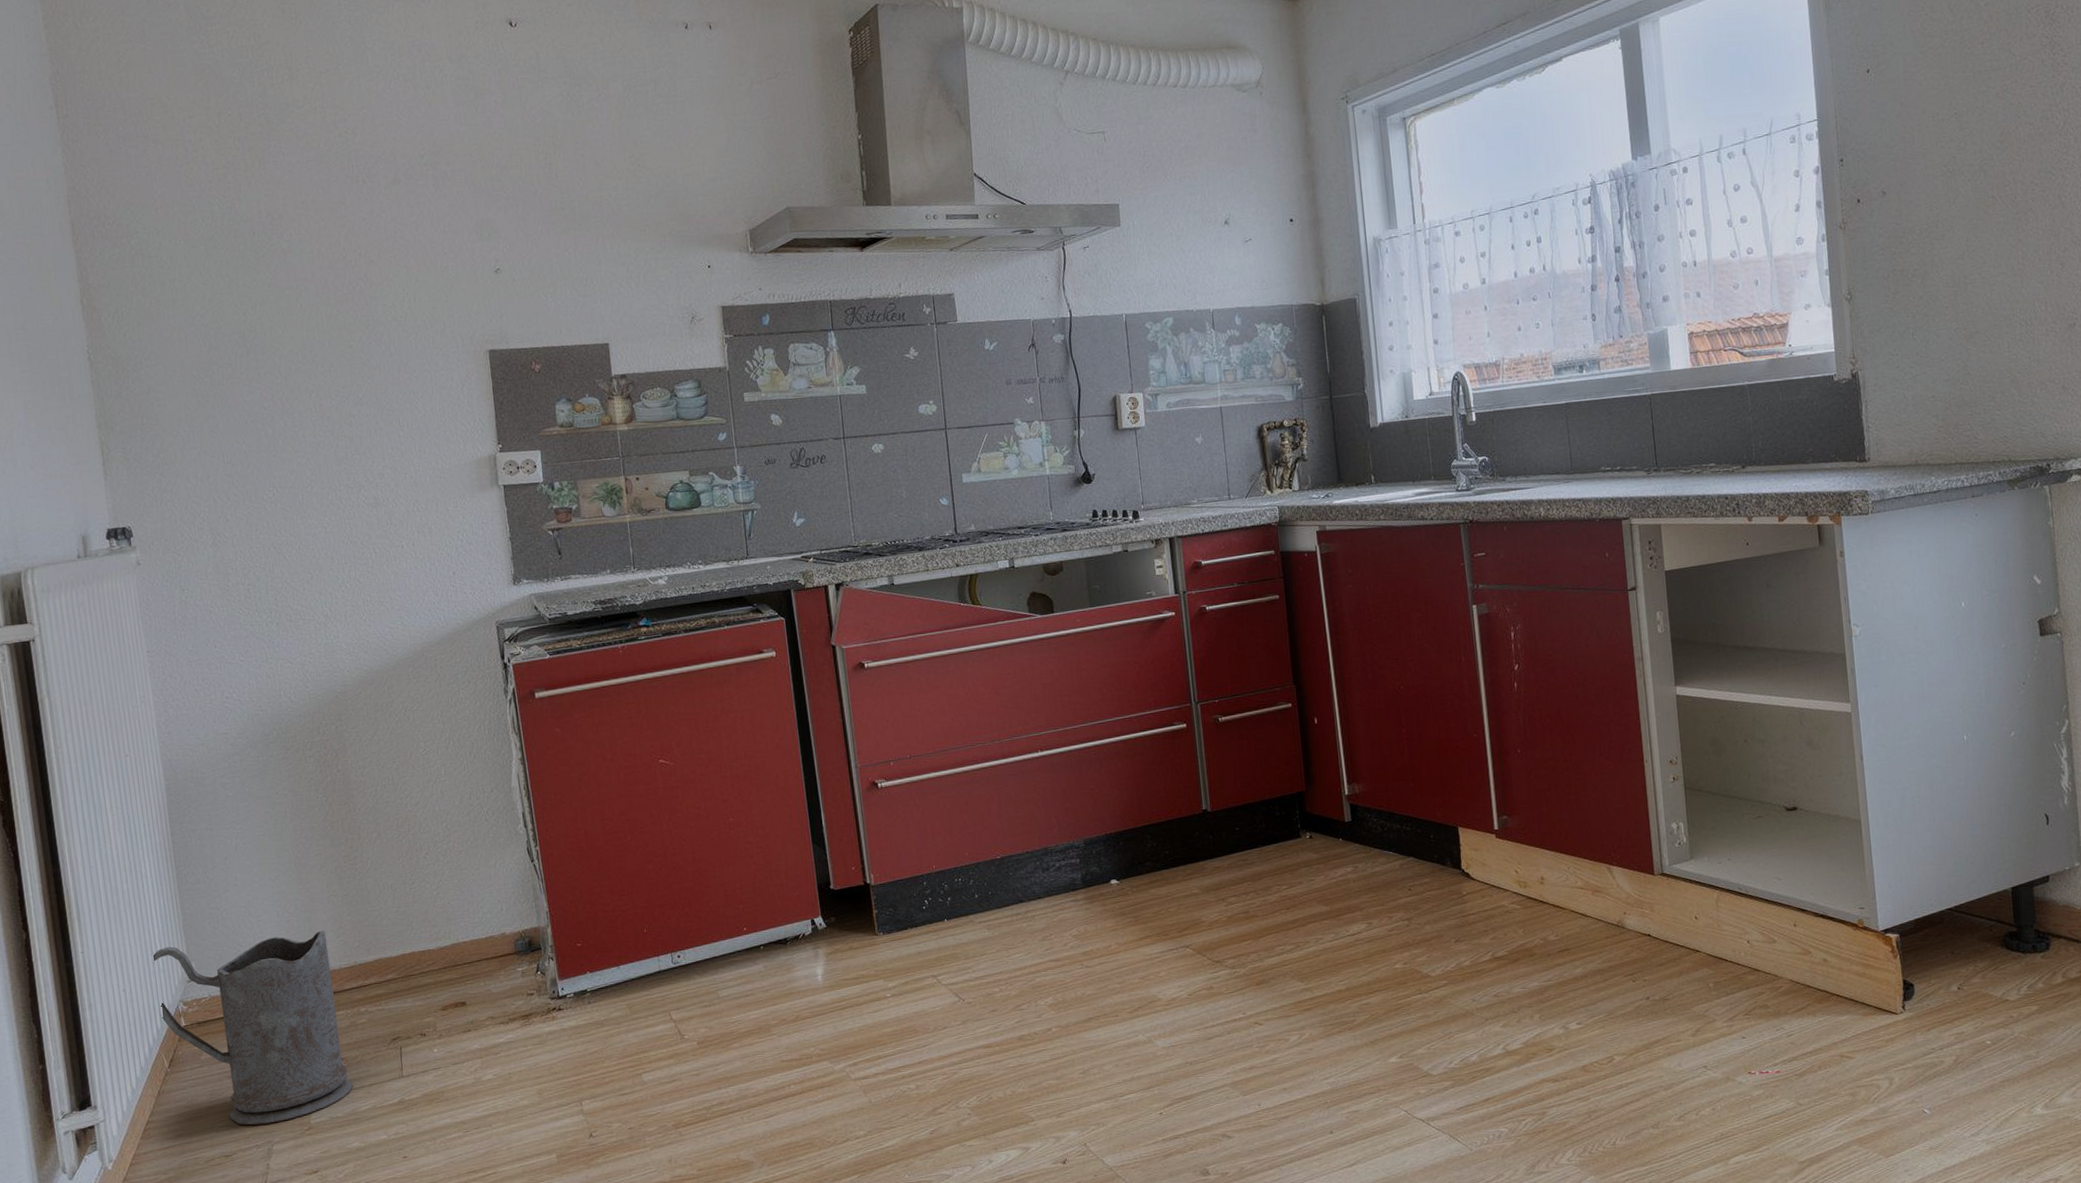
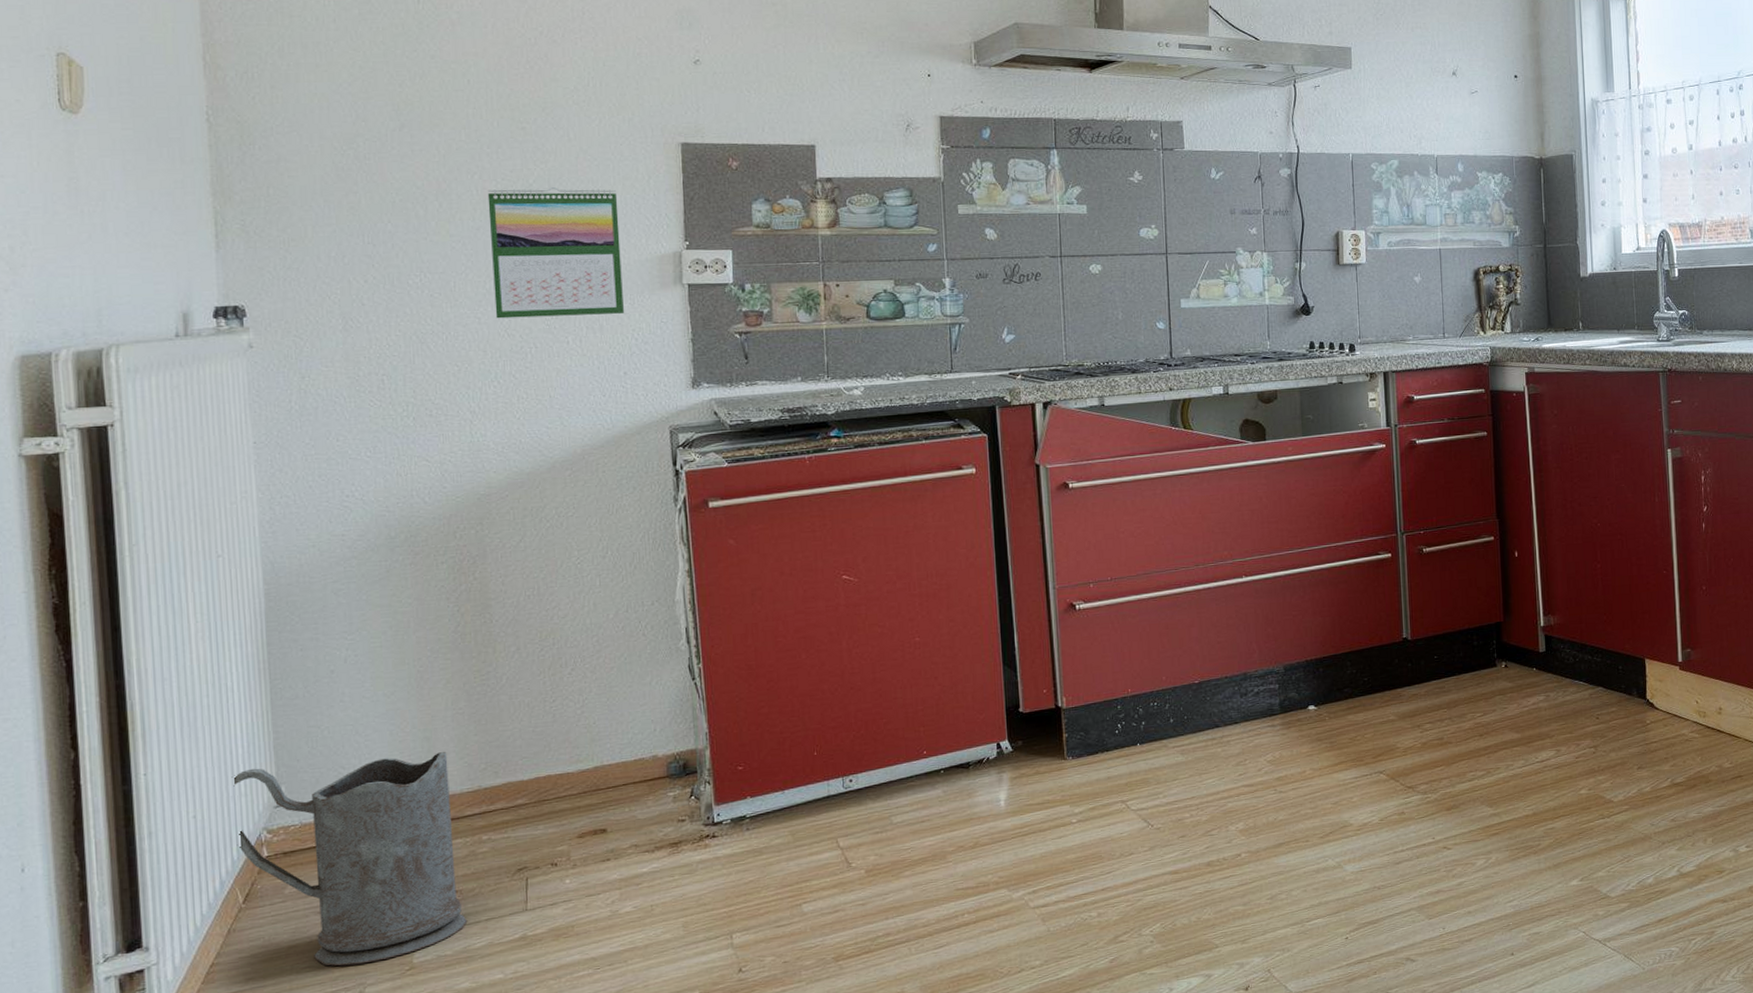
calendar: none [324,399,449,527] -> present [487,187,624,319]

